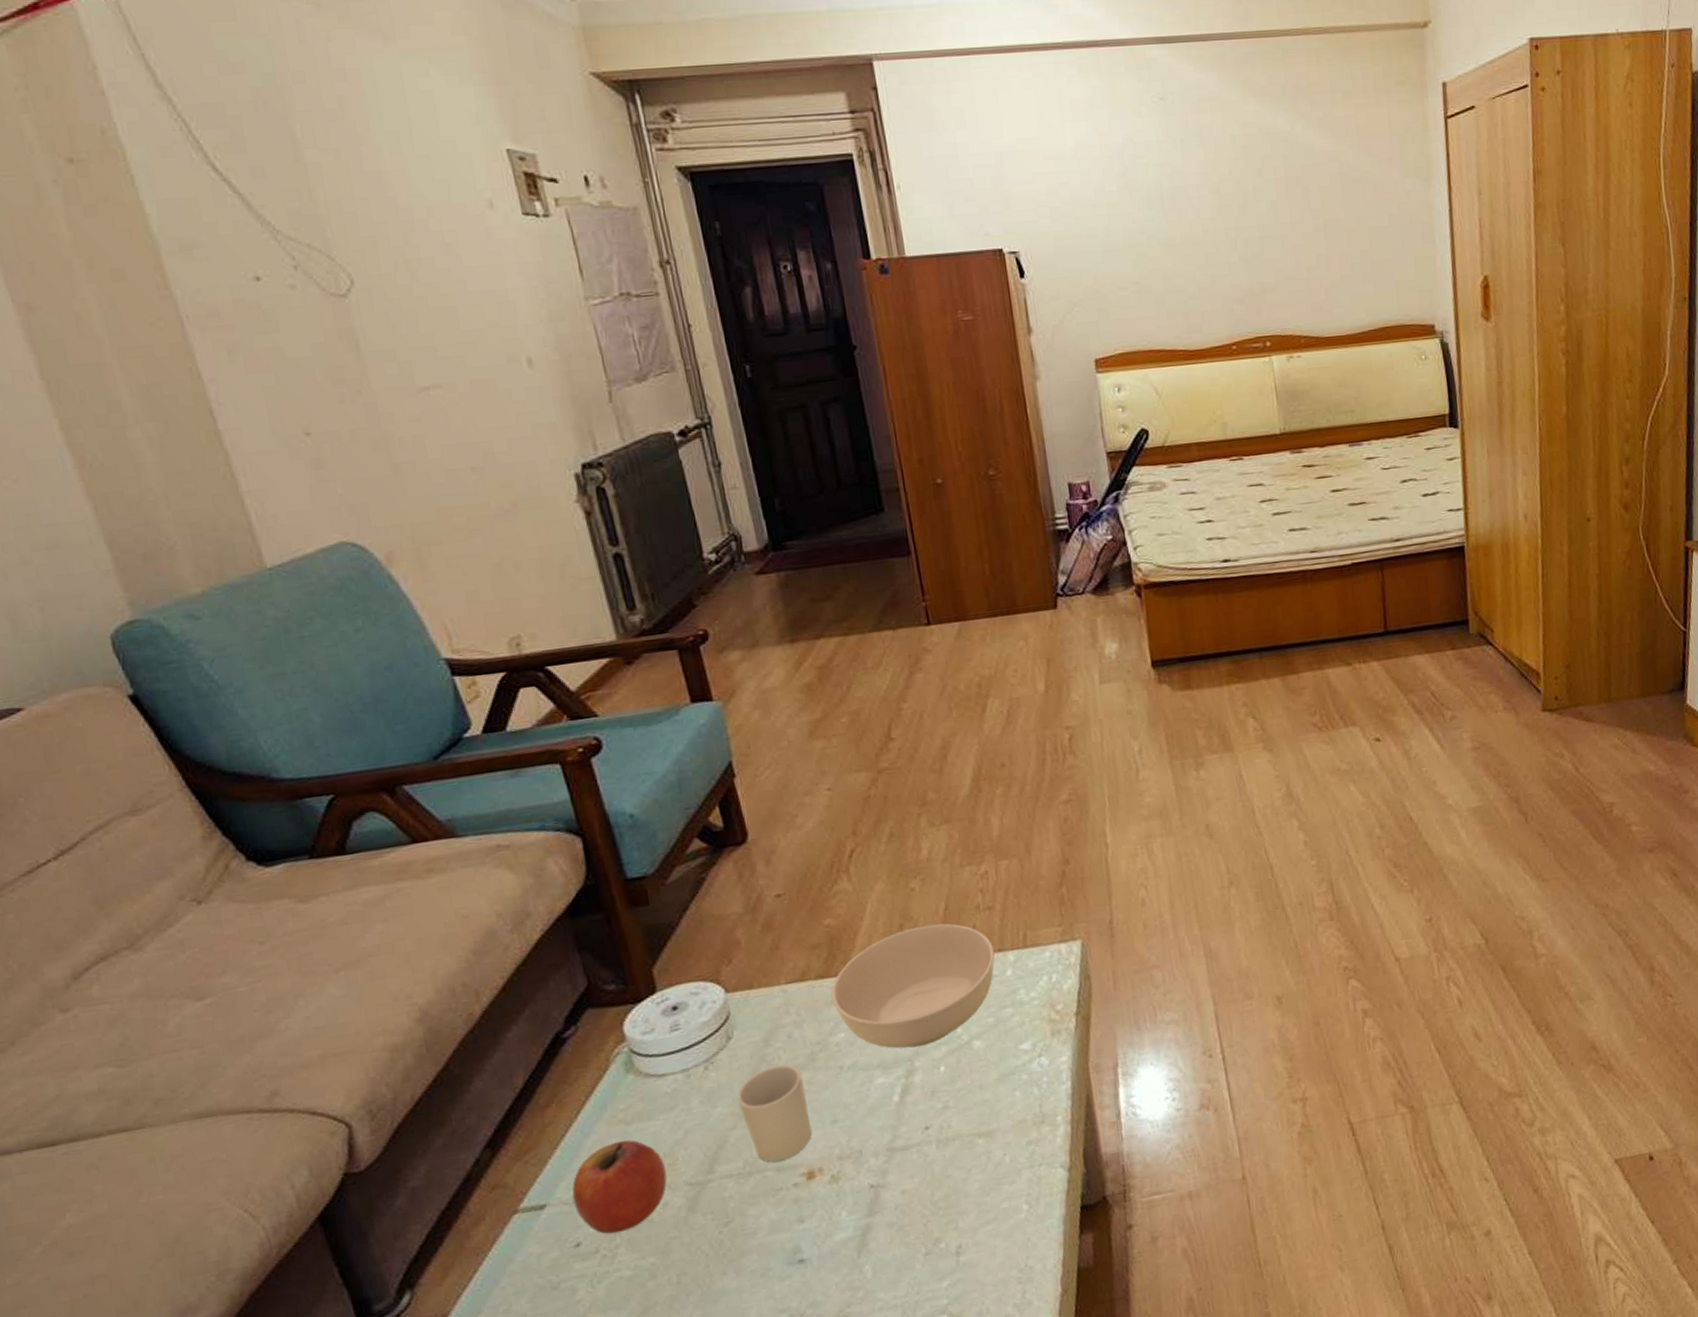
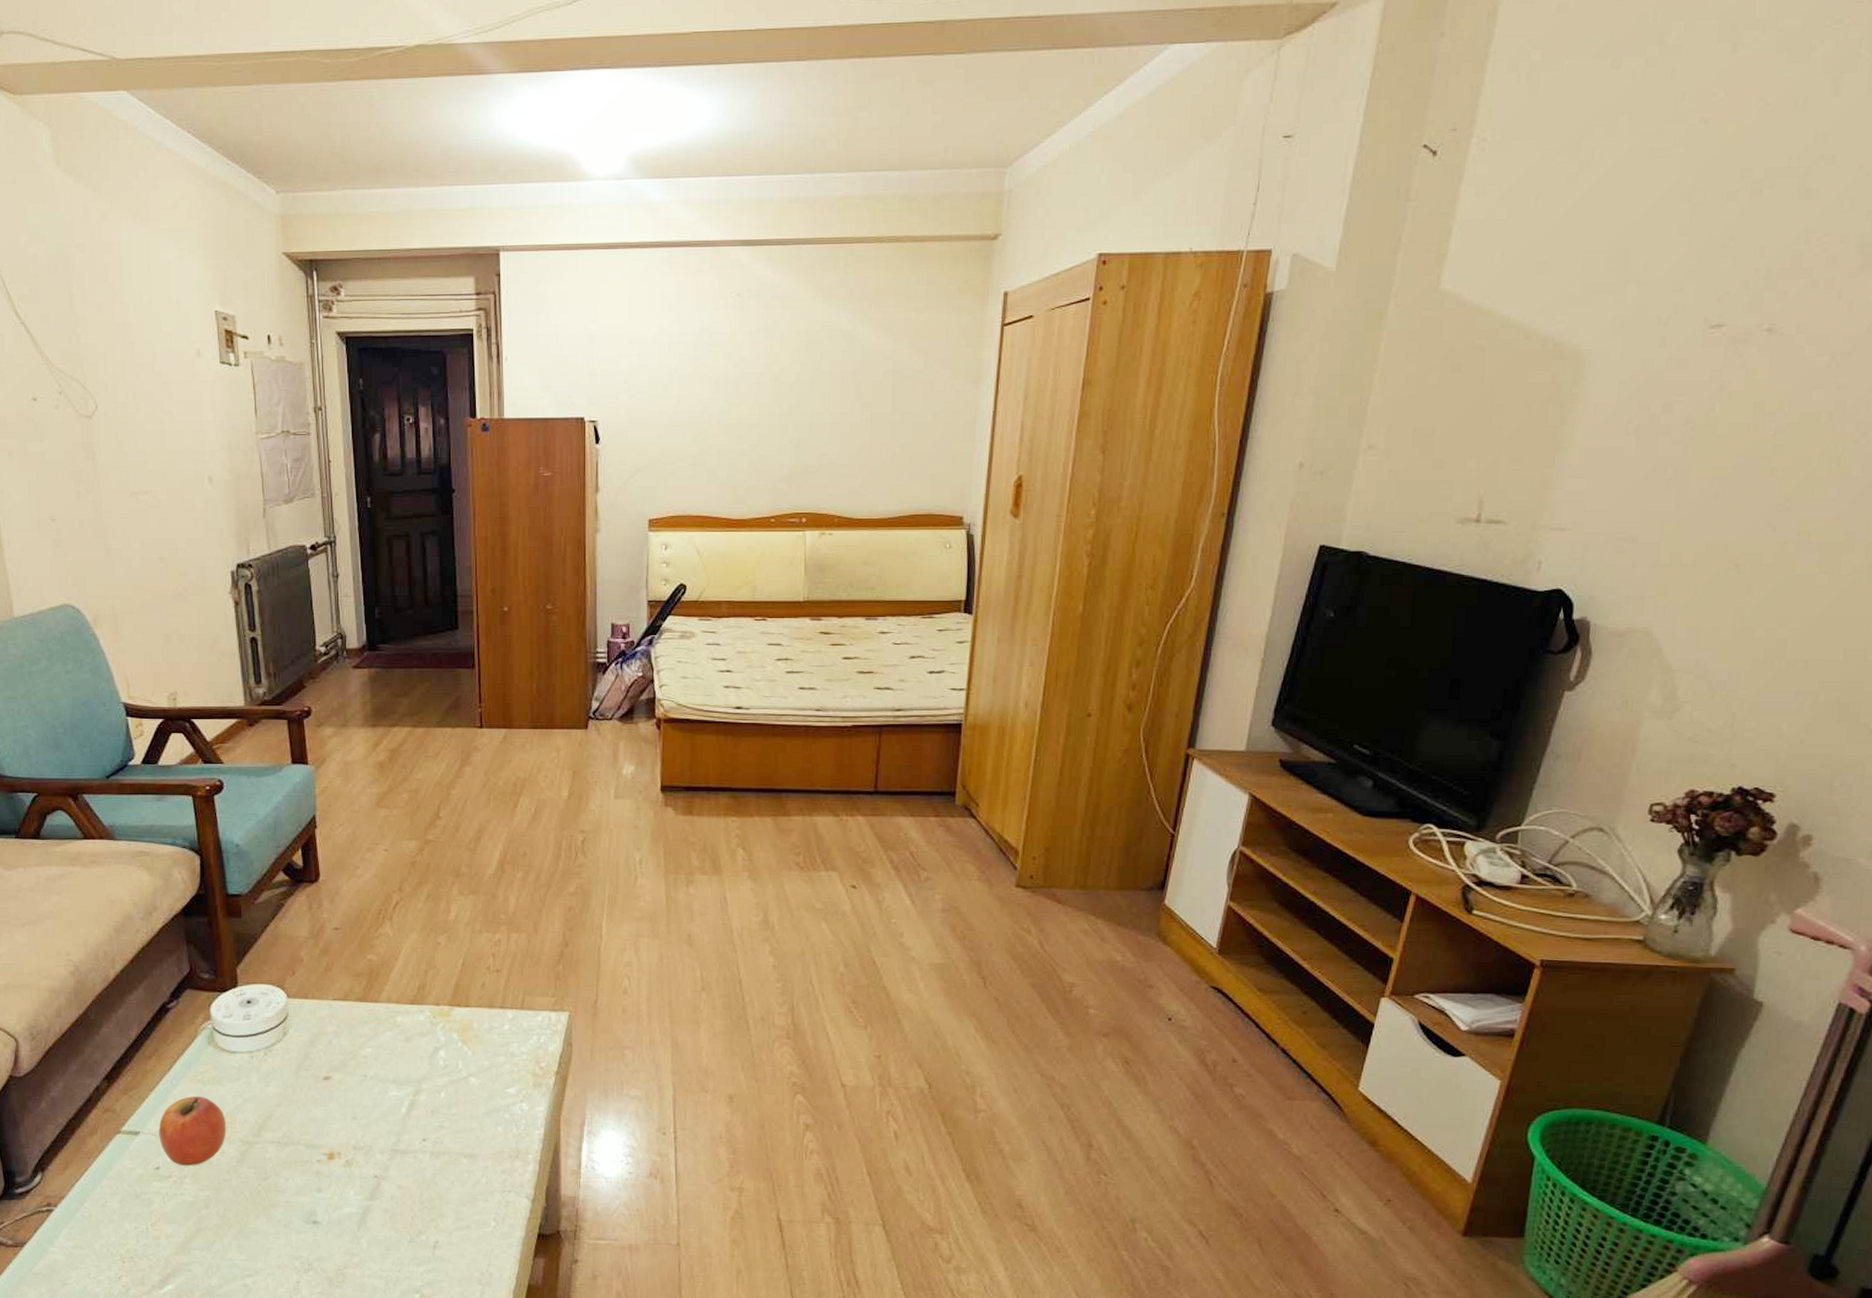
mug: present [736,1064,813,1162] -> none [284,1063,337,1140]
bowl: present [830,923,996,1049] -> none [365,974,498,1072]

